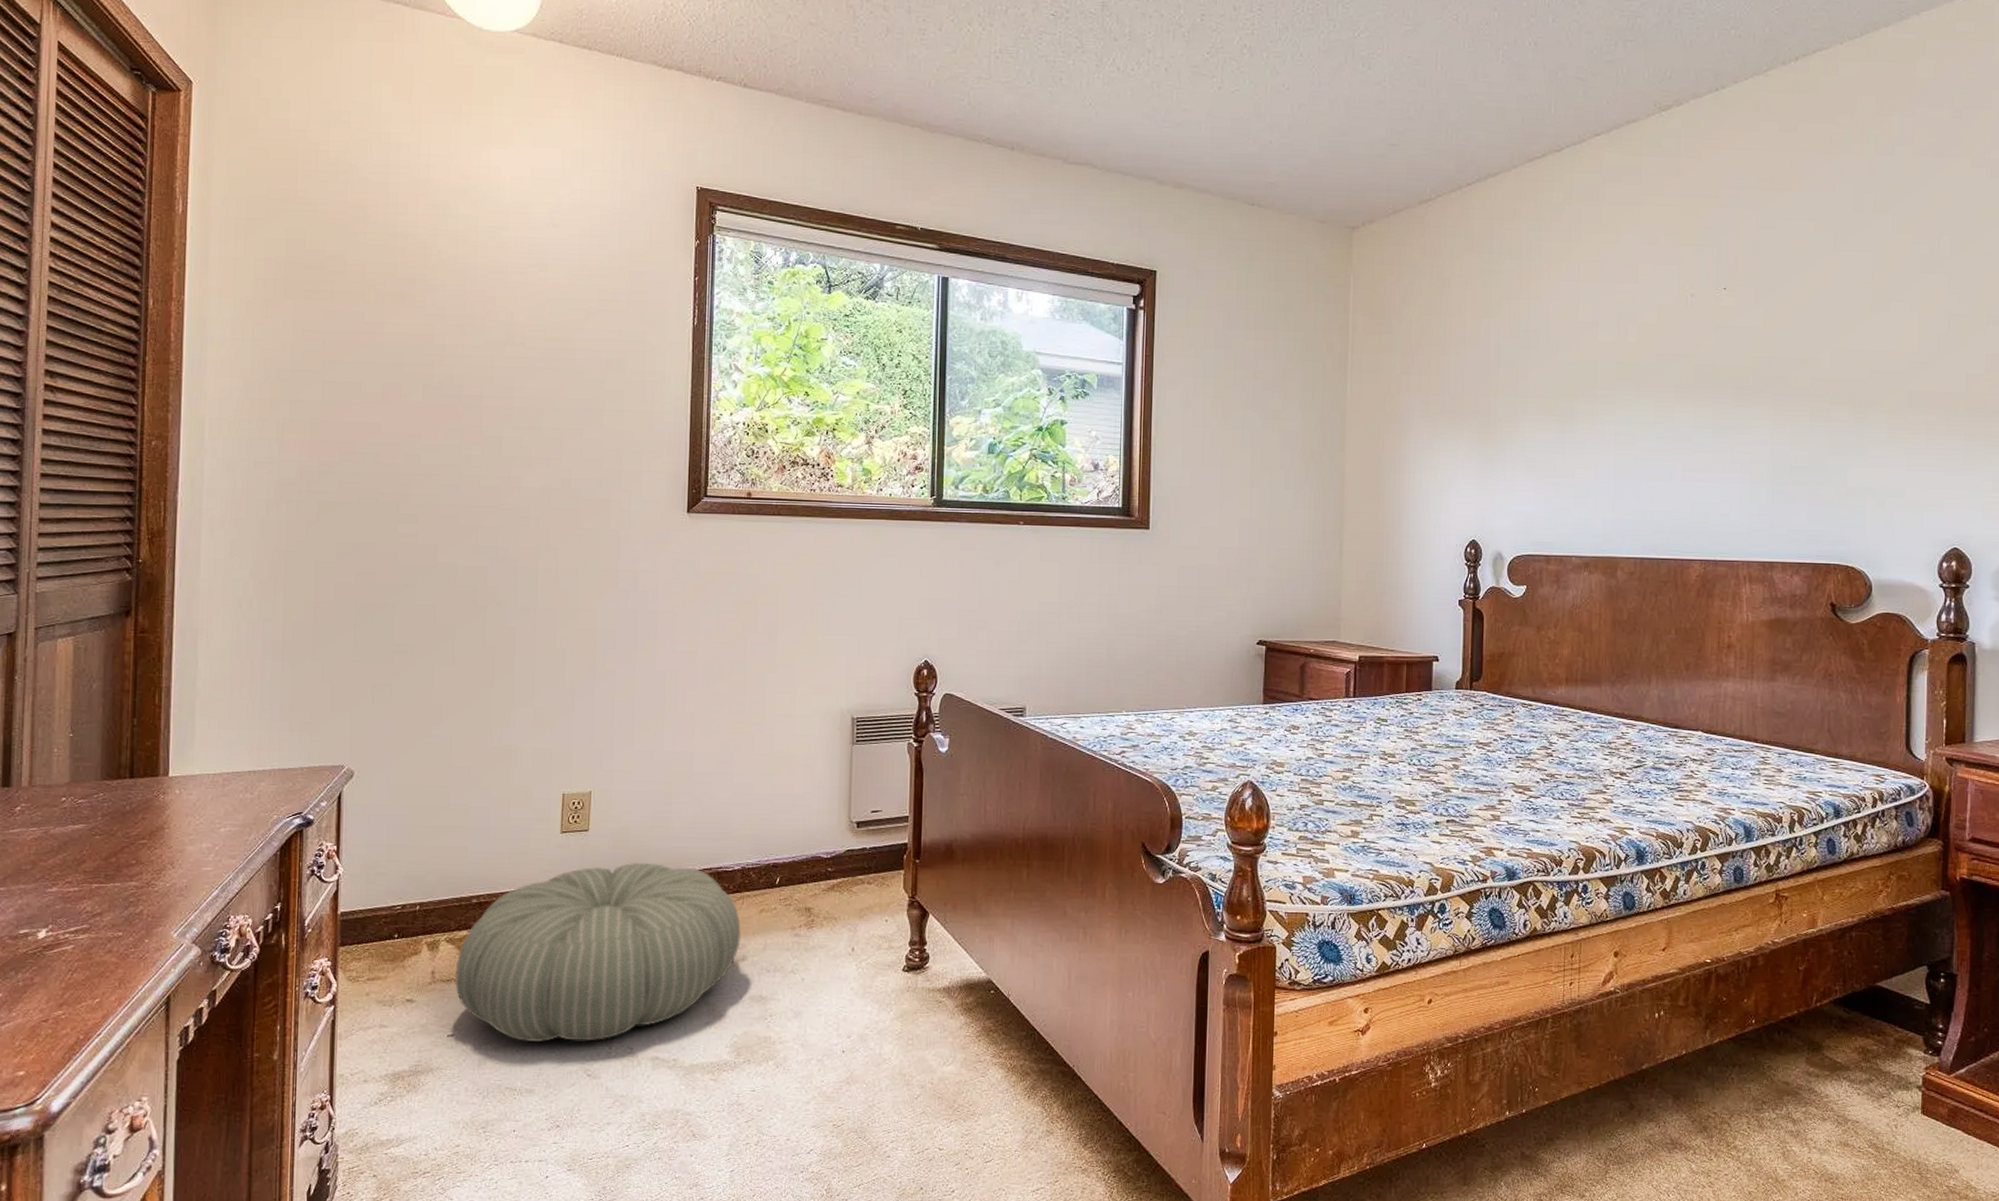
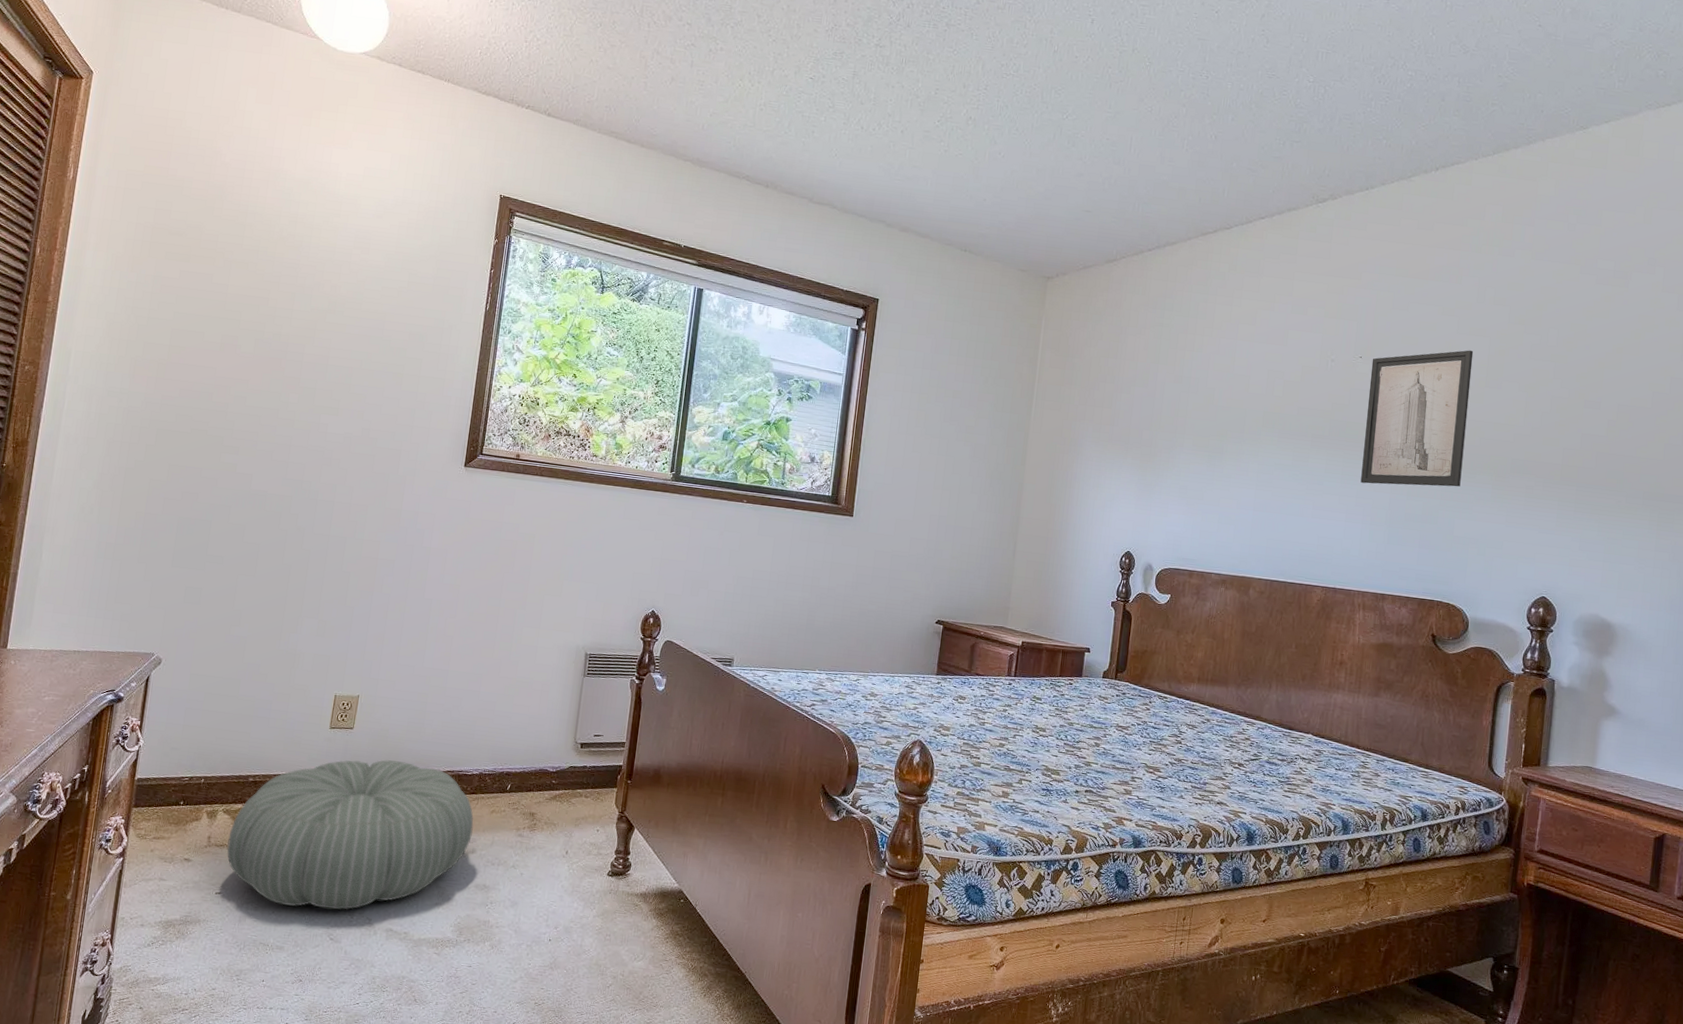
wall art: none [1735,269,1855,436] -> present [1360,350,1474,487]

